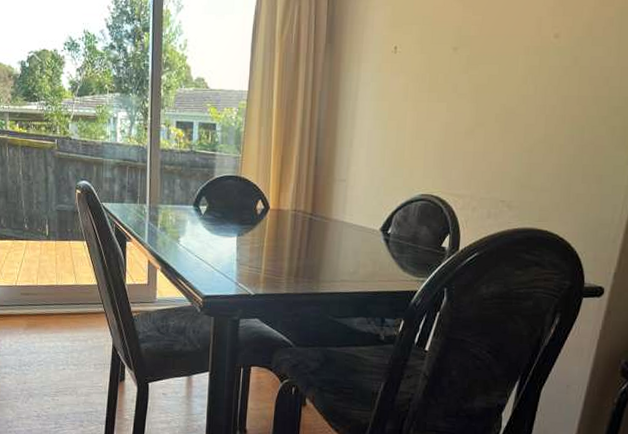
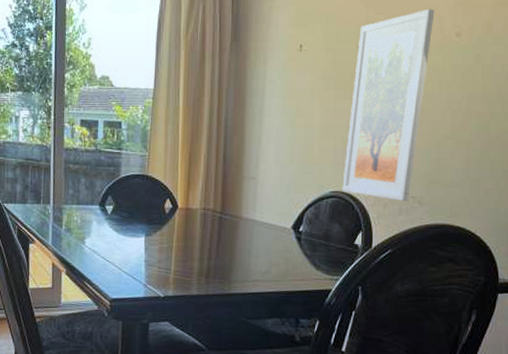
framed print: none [431,9,534,206] -> present [342,9,435,202]

